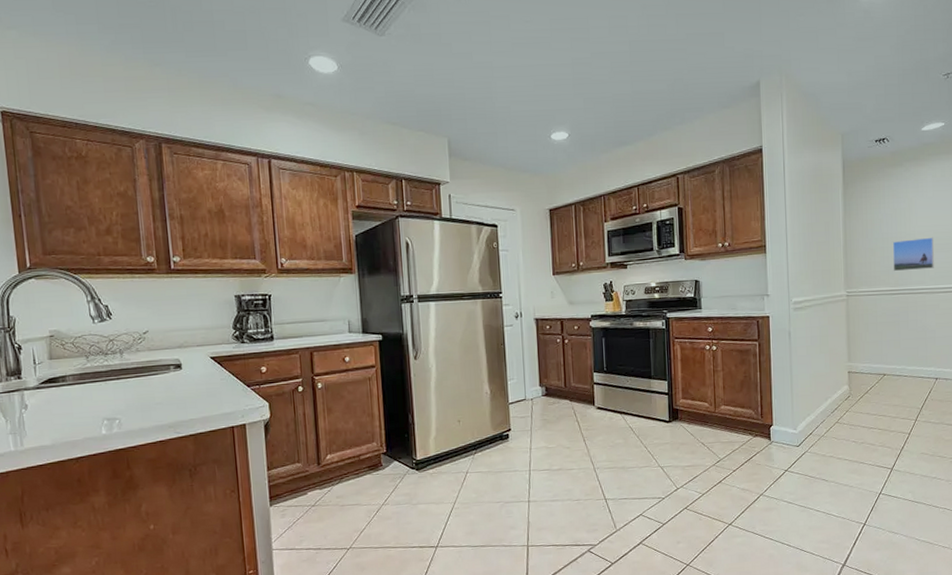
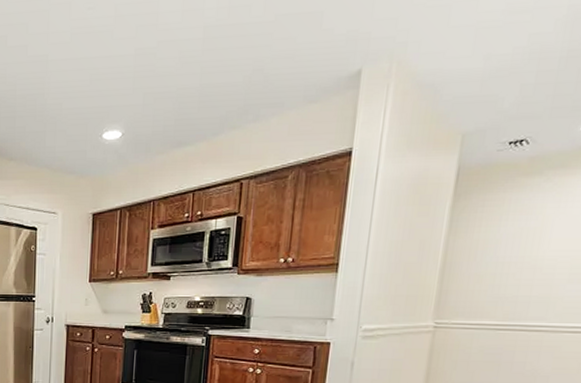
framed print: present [892,237,934,272] -> none [503,264,570,304]

